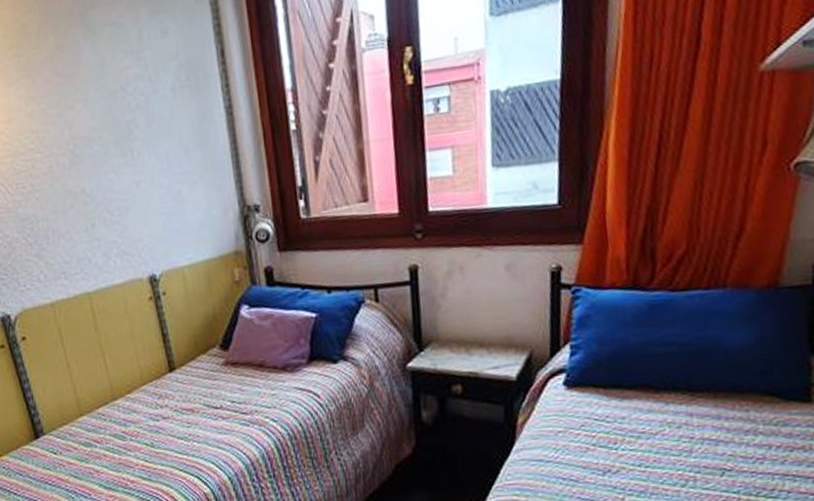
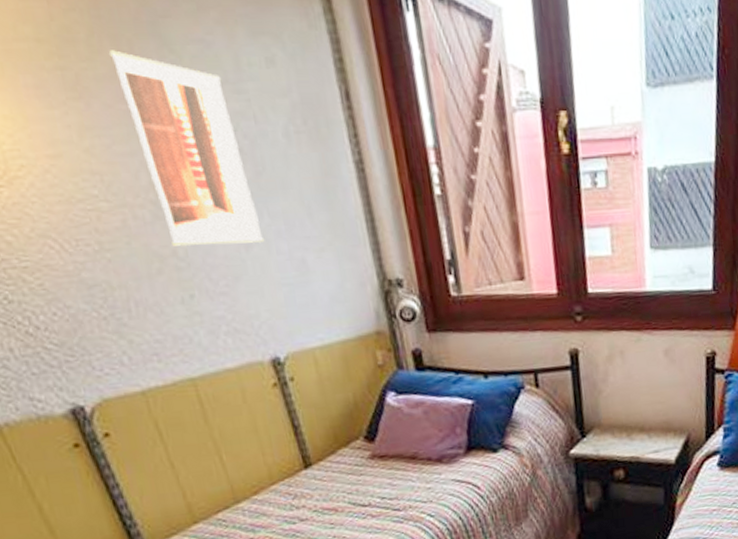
wall art: none [51,38,151,185] -> present [109,50,265,246]

